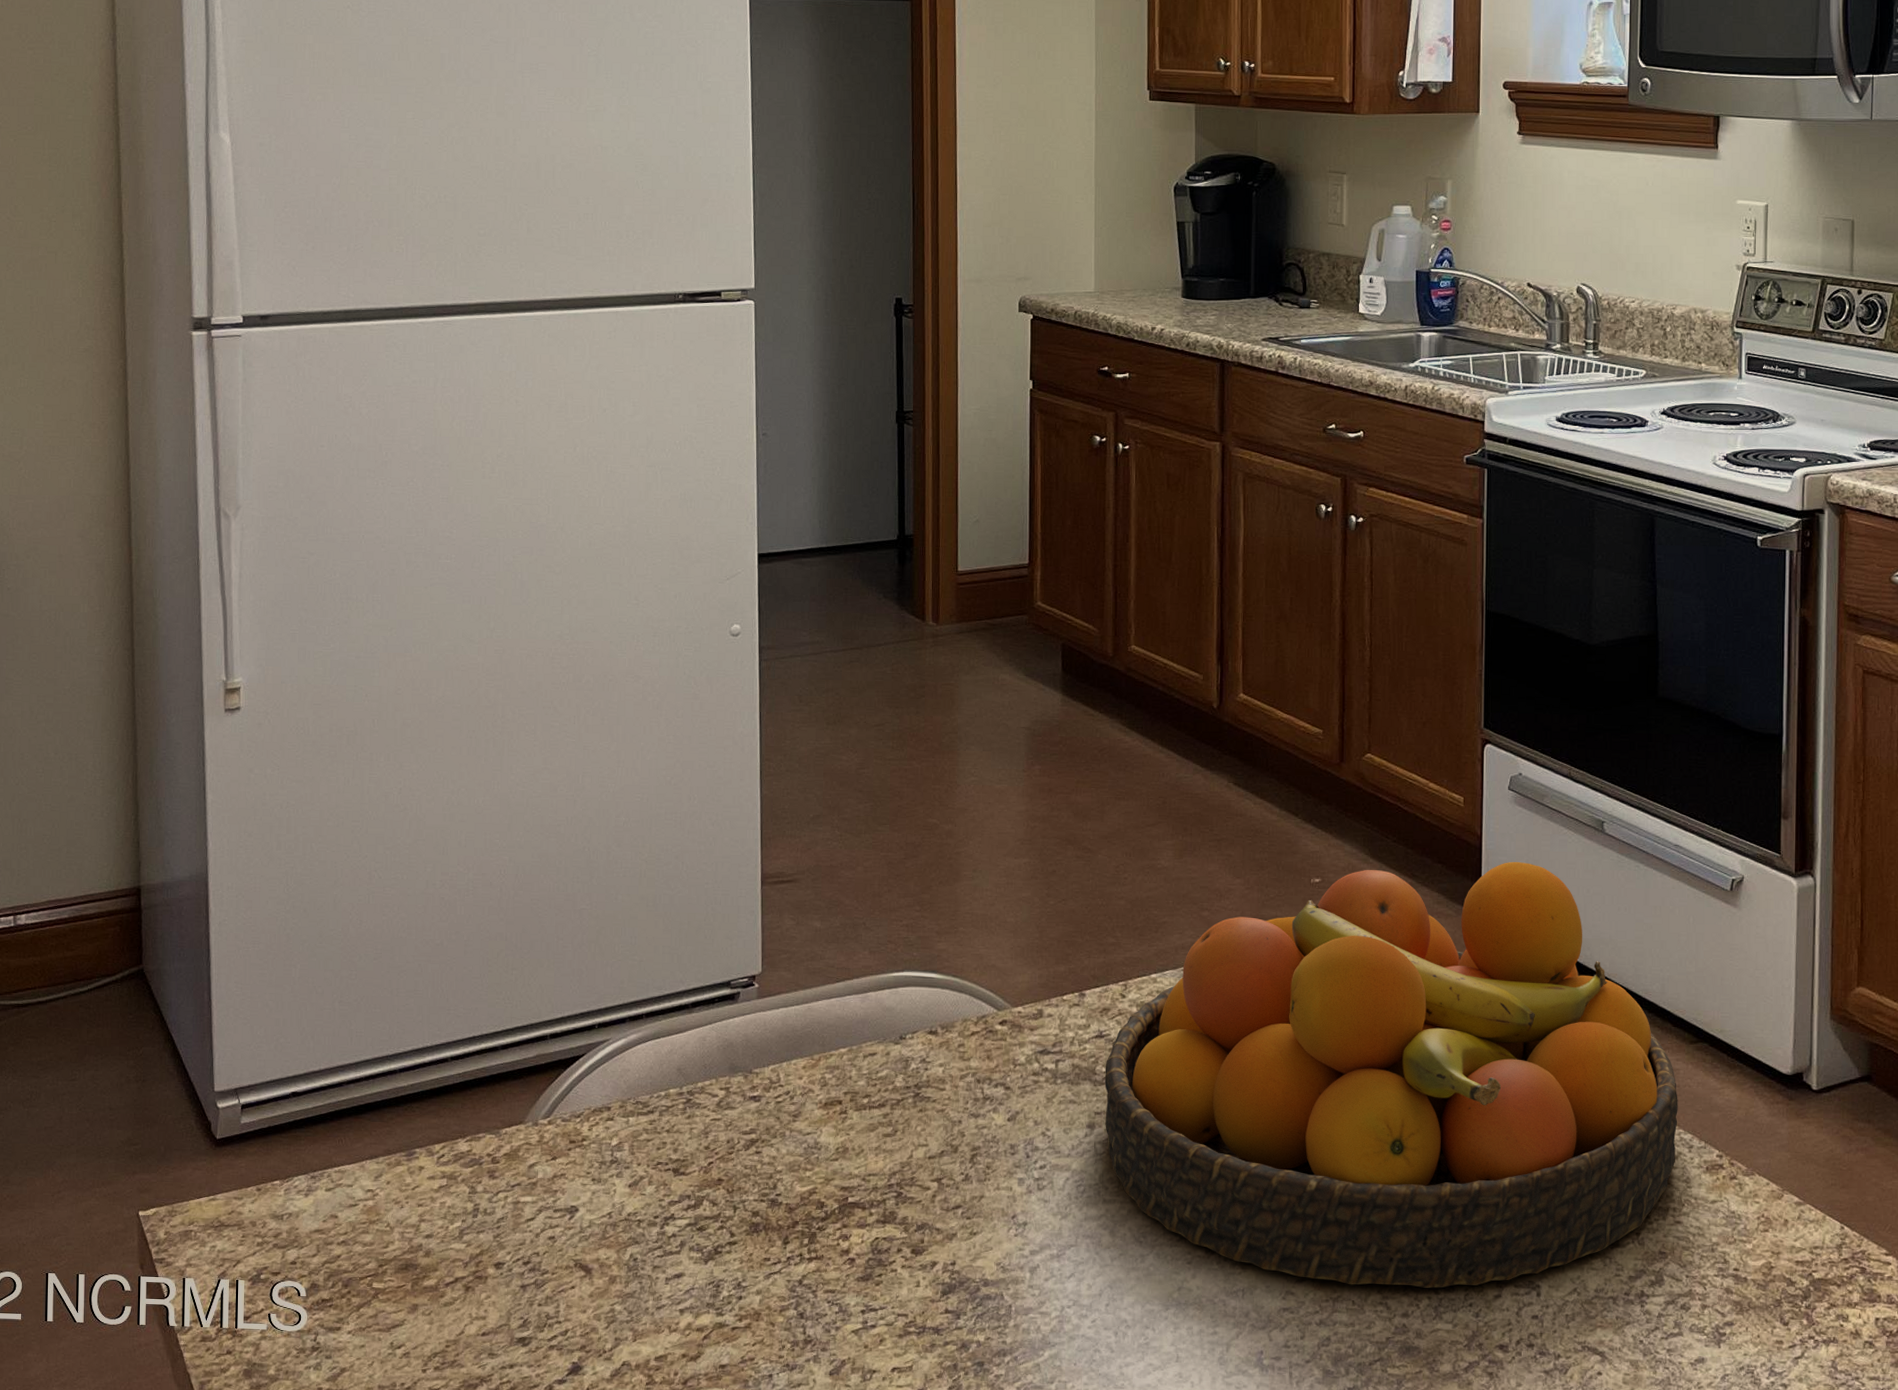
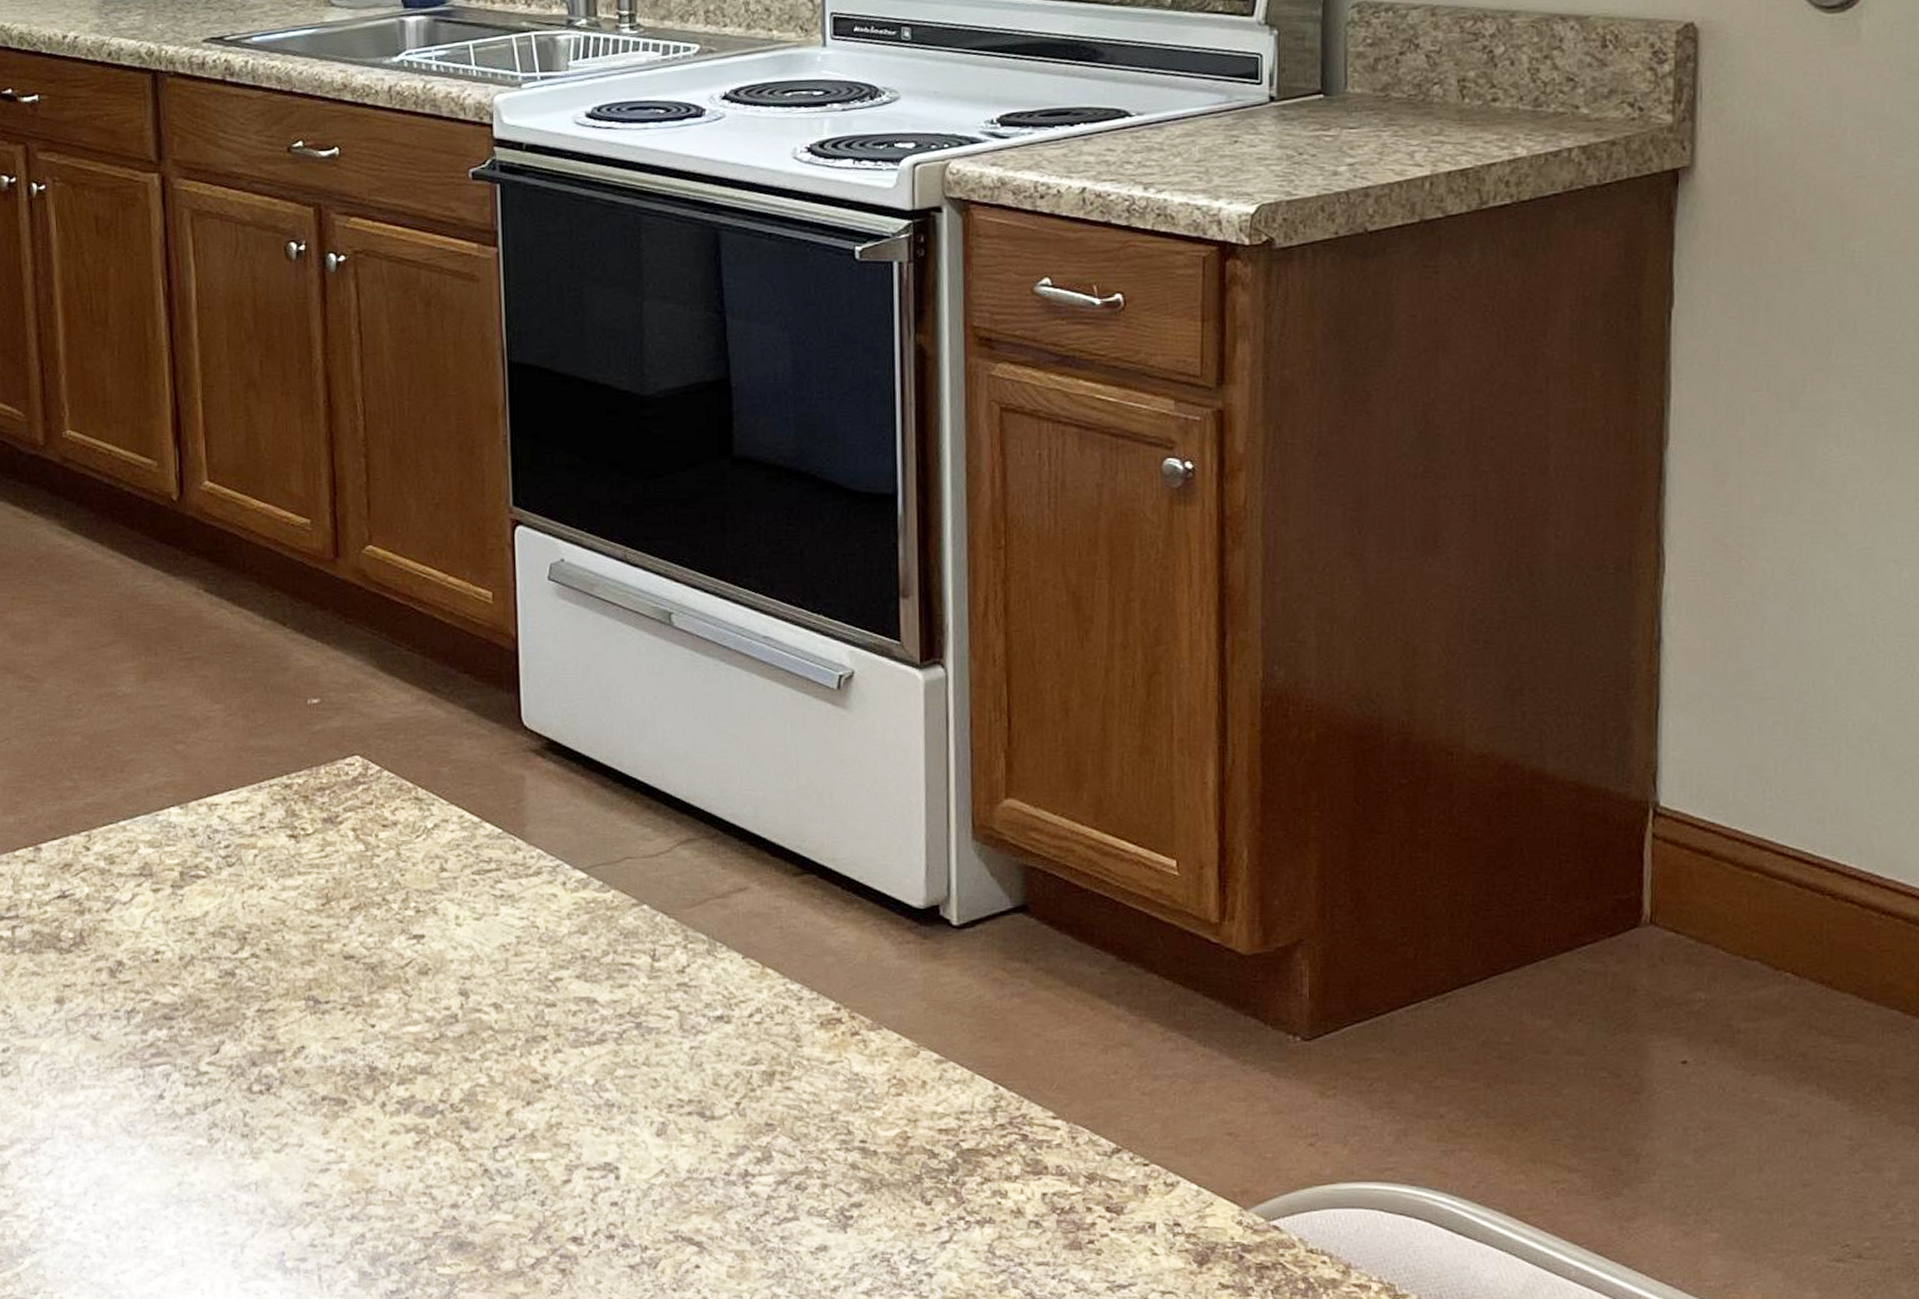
fruit bowl: present [1105,861,1678,1288] -> none [71,666,782,1174]

